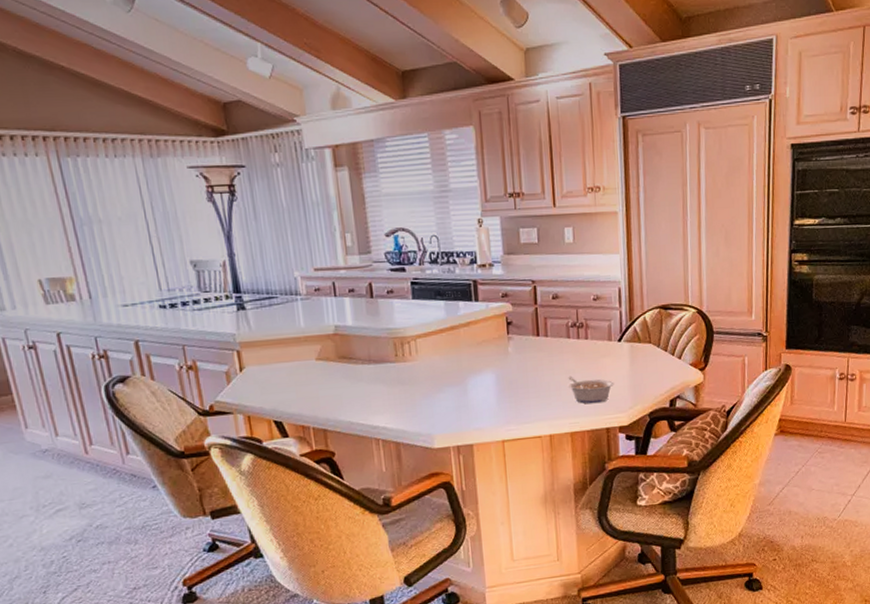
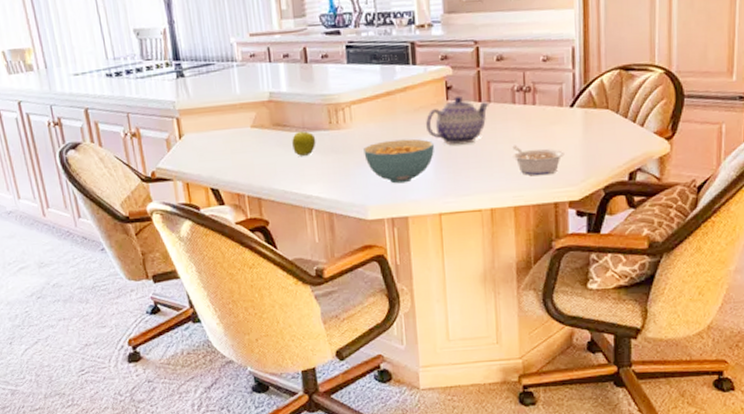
fruit: none [358,364,383,388] -> present [292,131,316,156]
cereal bowl: none [429,370,497,413] -> present [363,139,434,184]
teapot: none [488,330,548,377] -> present [426,95,491,146]

